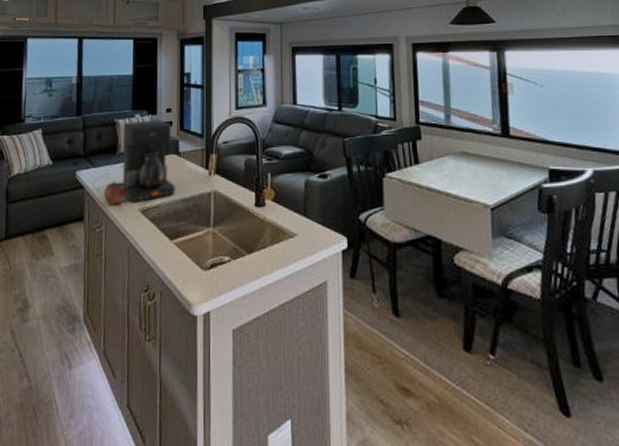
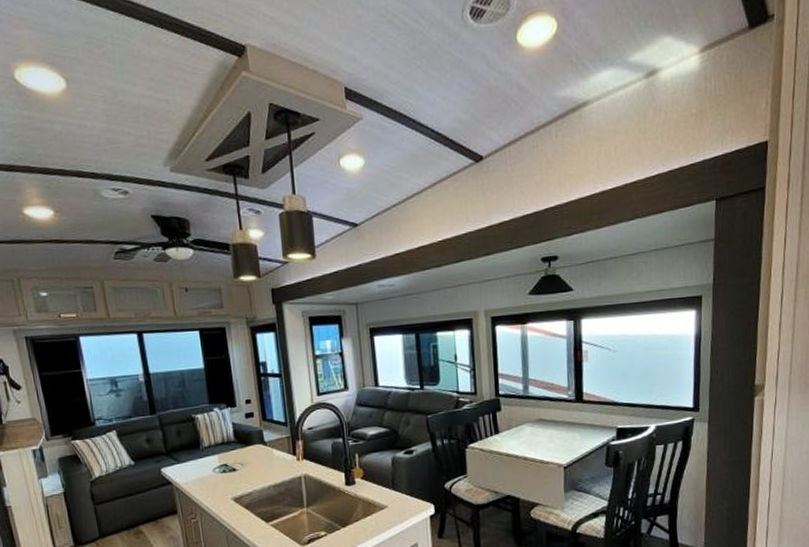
fruit: present [104,182,127,205] -> none [193,474,217,497]
coffee maker: present [122,119,175,202] -> none [202,411,265,493]

